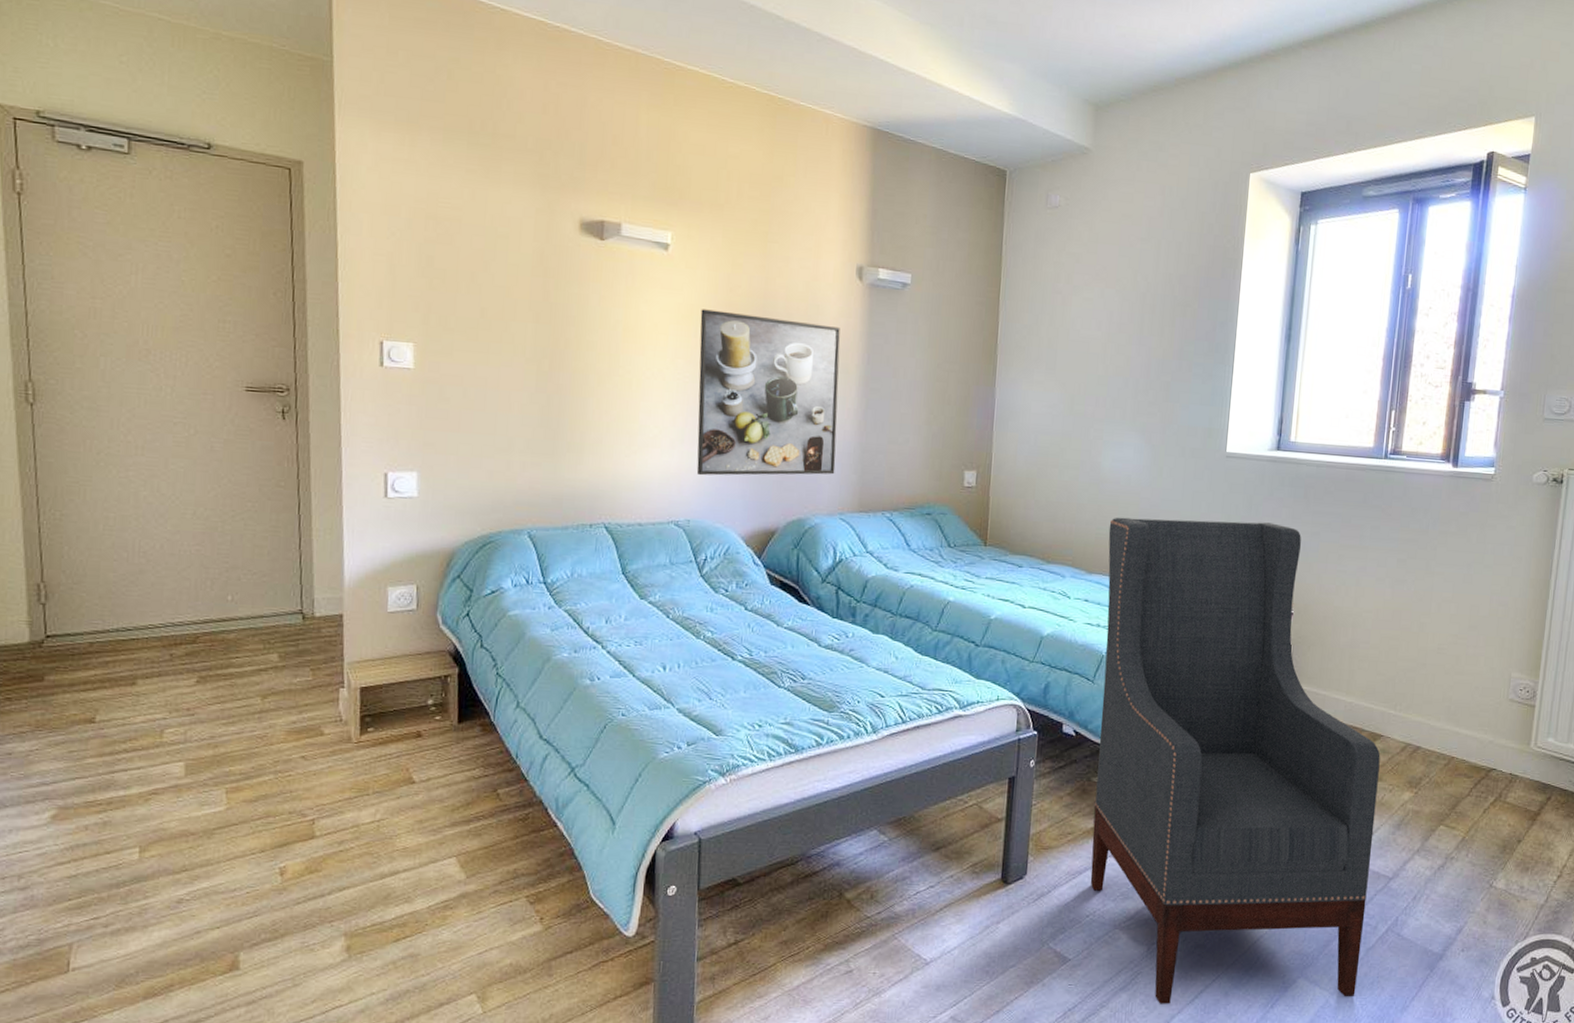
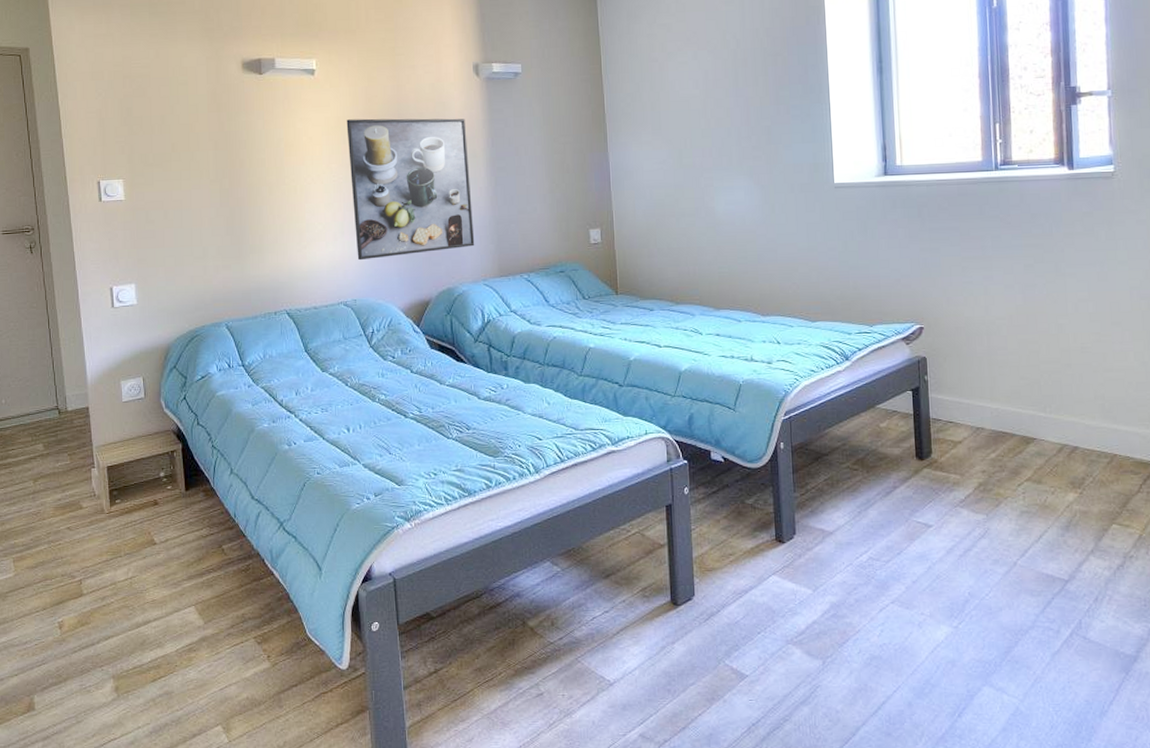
armchair: present [1090,517,1381,1004] -> none [730,244,1047,716]

